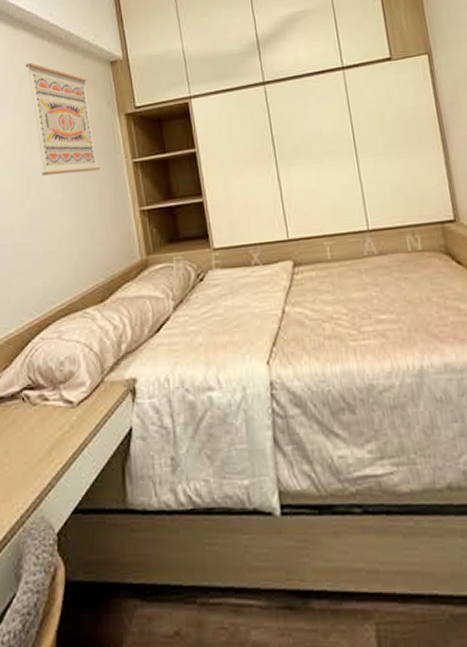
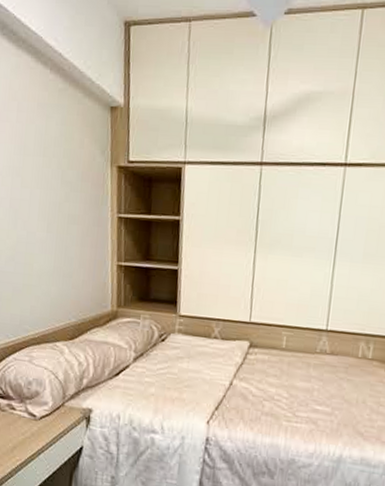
wall art: present [25,63,100,176] -> none [24,91,86,218]

